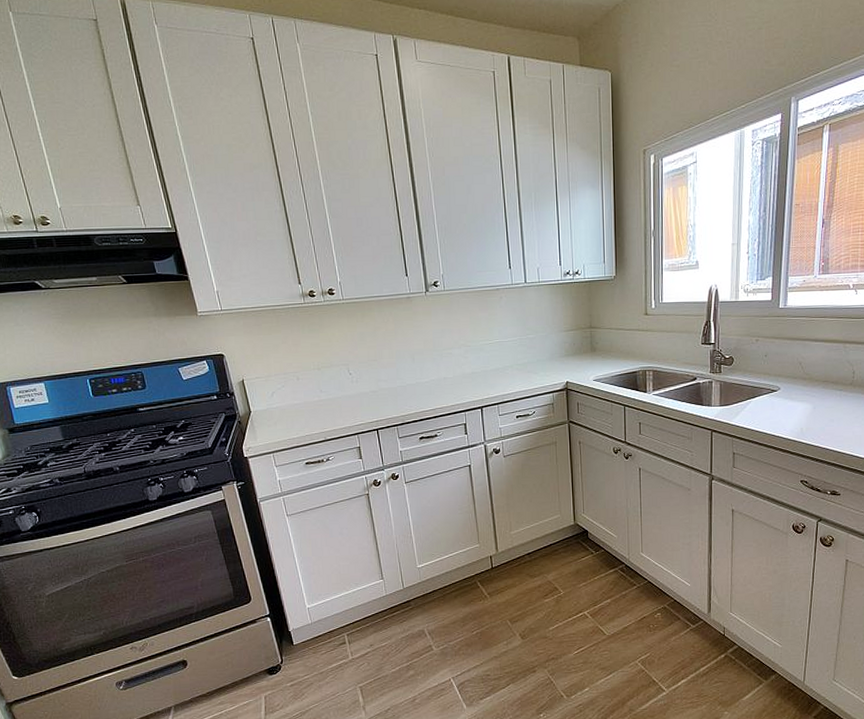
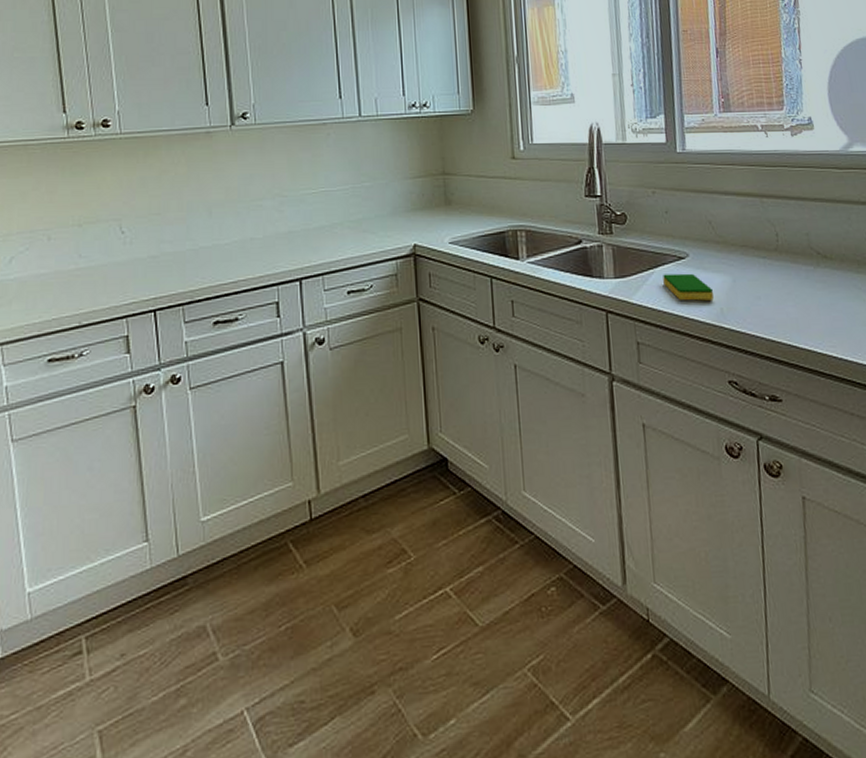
dish sponge: none [758,402,796,423] -> present [663,273,714,301]

